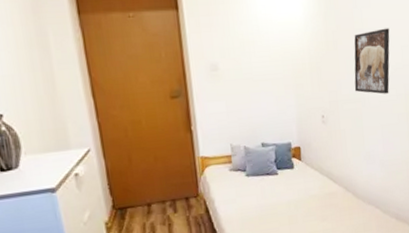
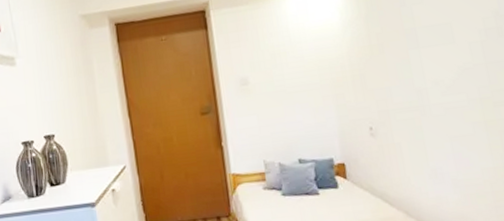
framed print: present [354,28,390,94] -> none [404,23,457,100]

